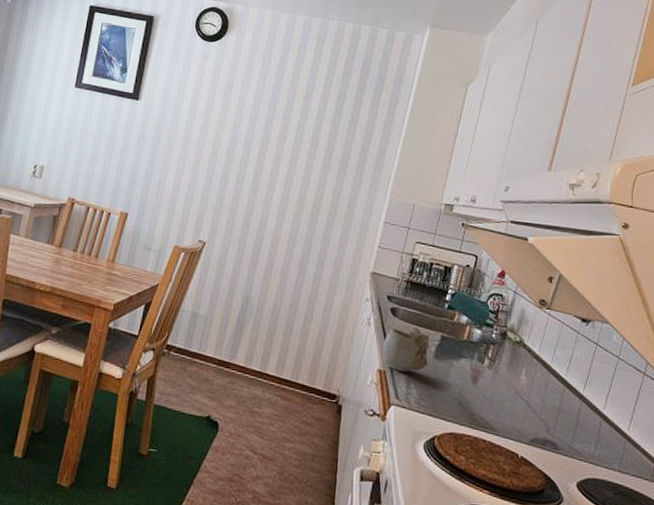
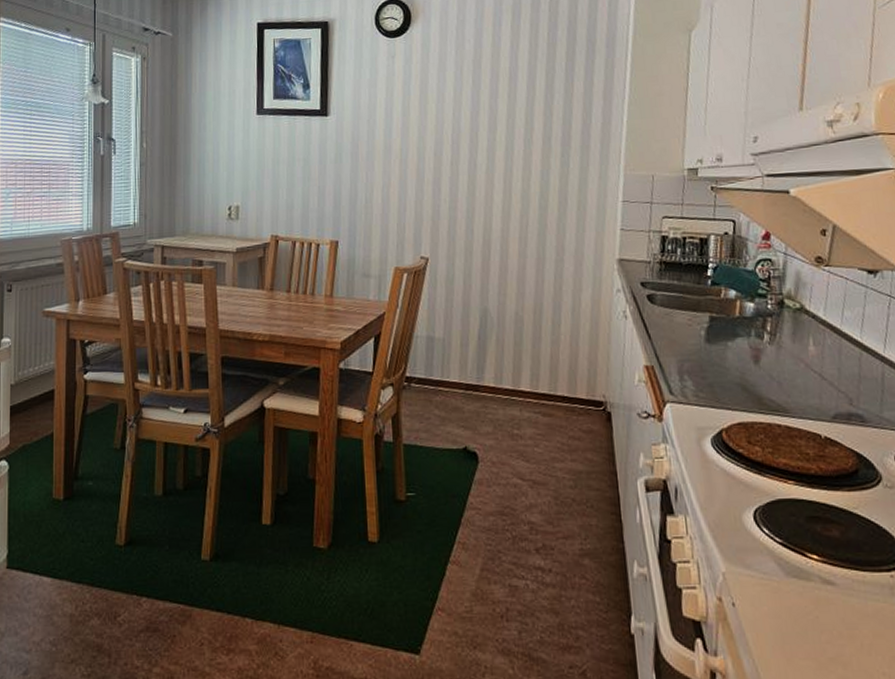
mug: present [382,327,430,373] -> none [645,311,701,364]

